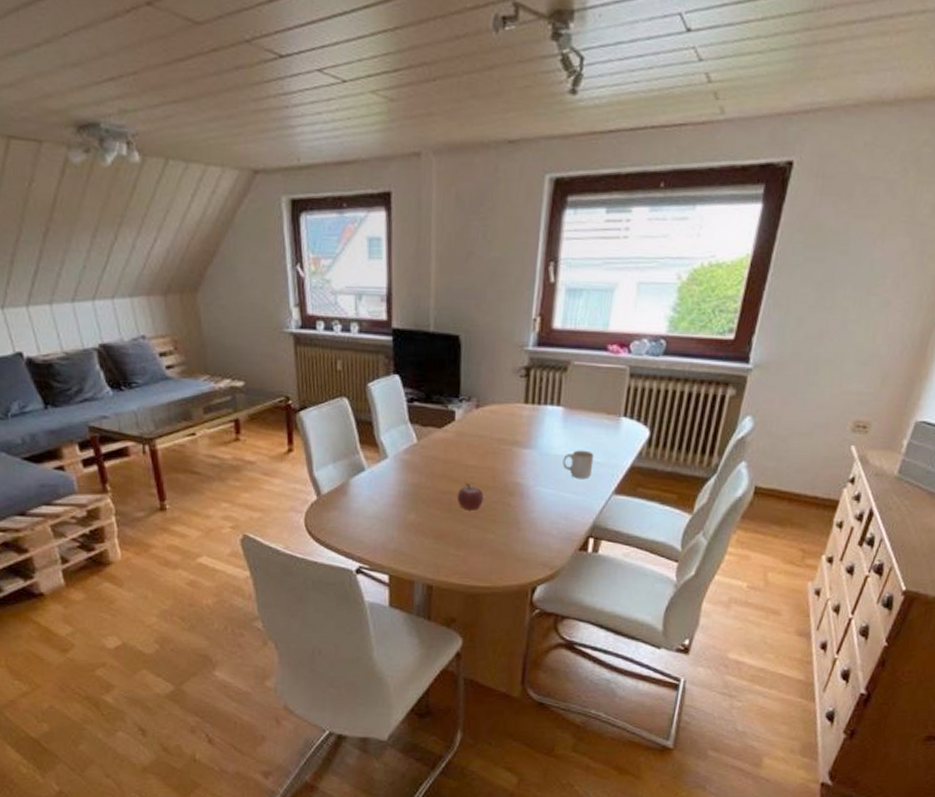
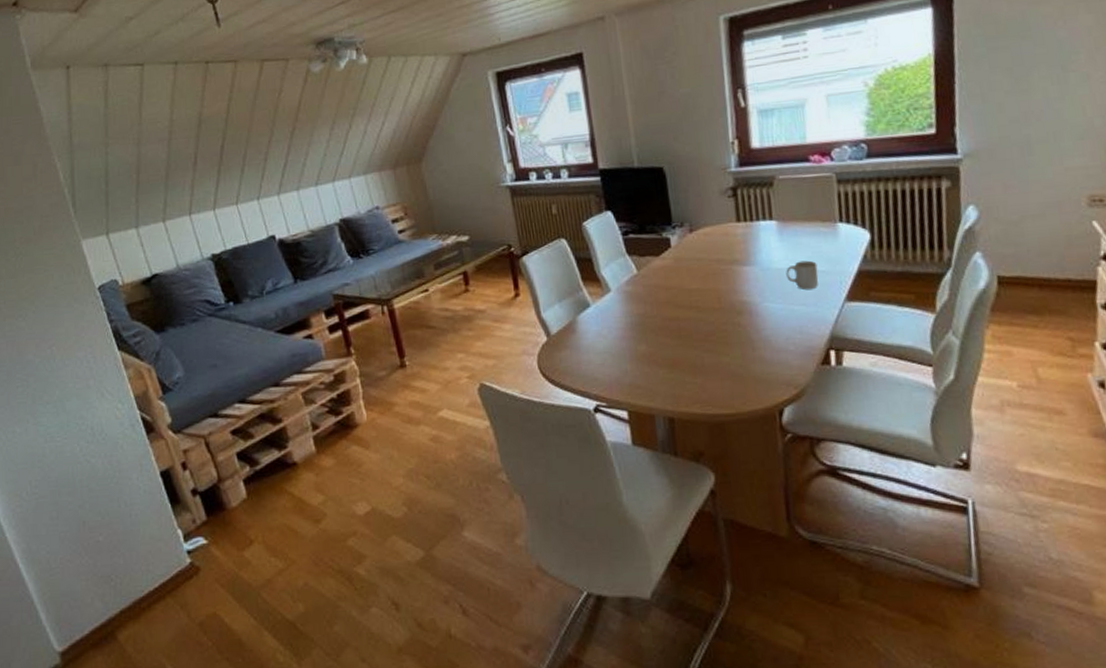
fruit: present [457,484,484,510] -> none [684,308,712,335]

